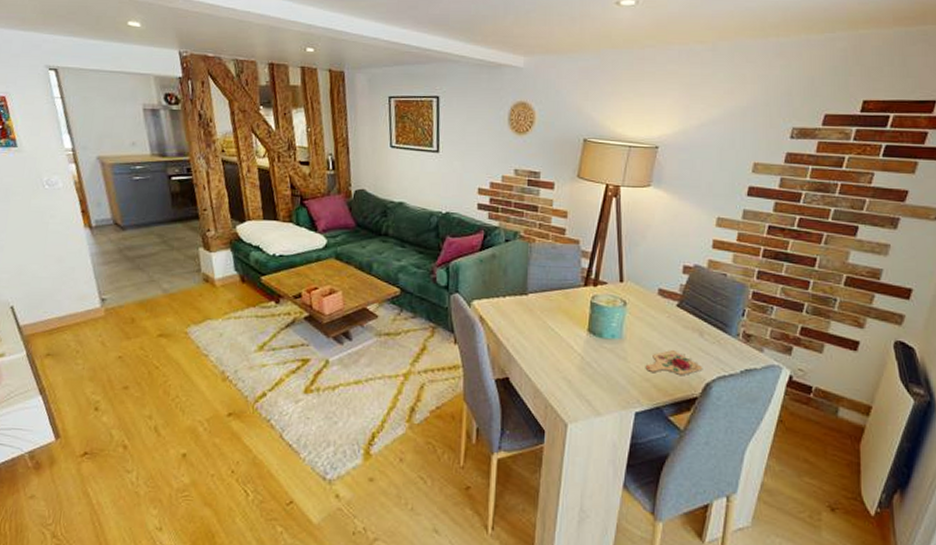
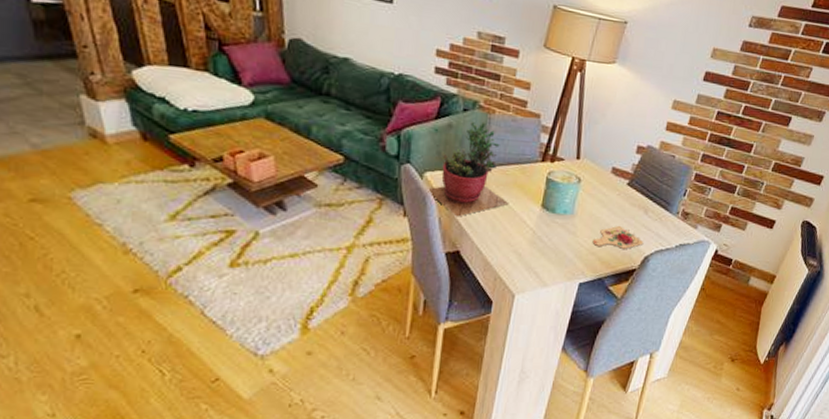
succulent plant: none [476,250,555,343] -> present [428,121,509,217]

